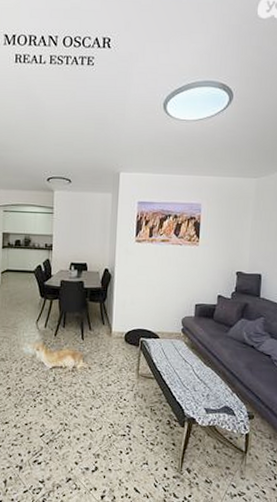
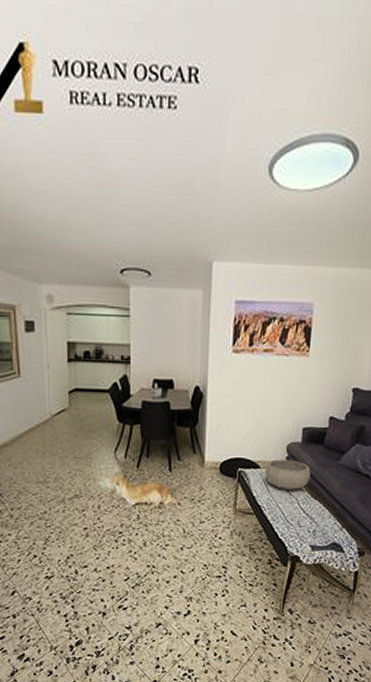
decorative bowl: none [163,331,203,358] -> present [264,459,311,490]

